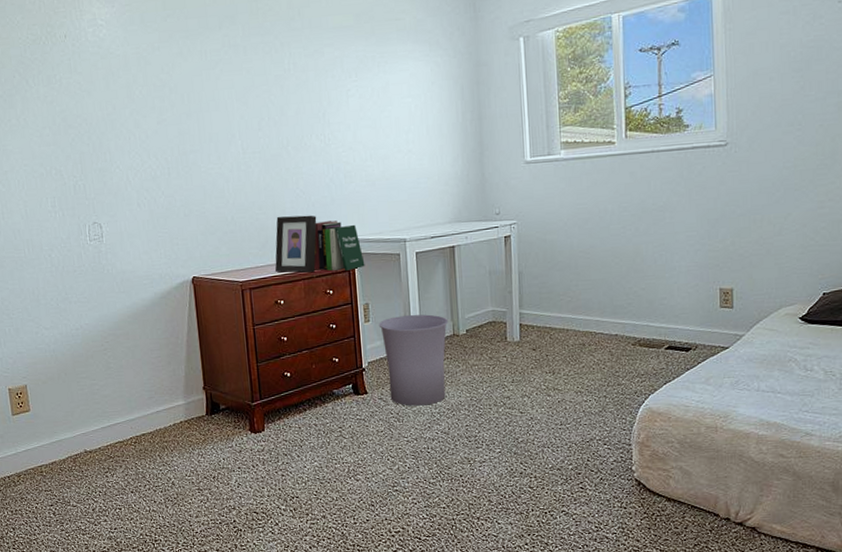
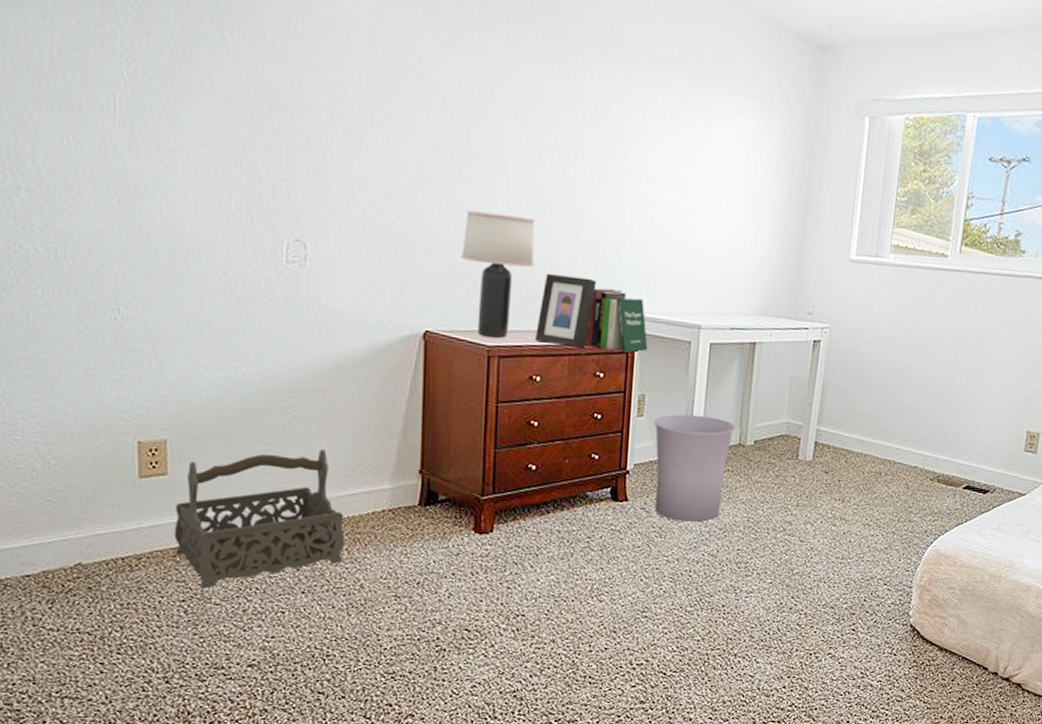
decorative basket: none [38,378,157,495] -> present [174,449,345,589]
table lamp: none [210,175,267,276] -> present [460,210,535,339]

